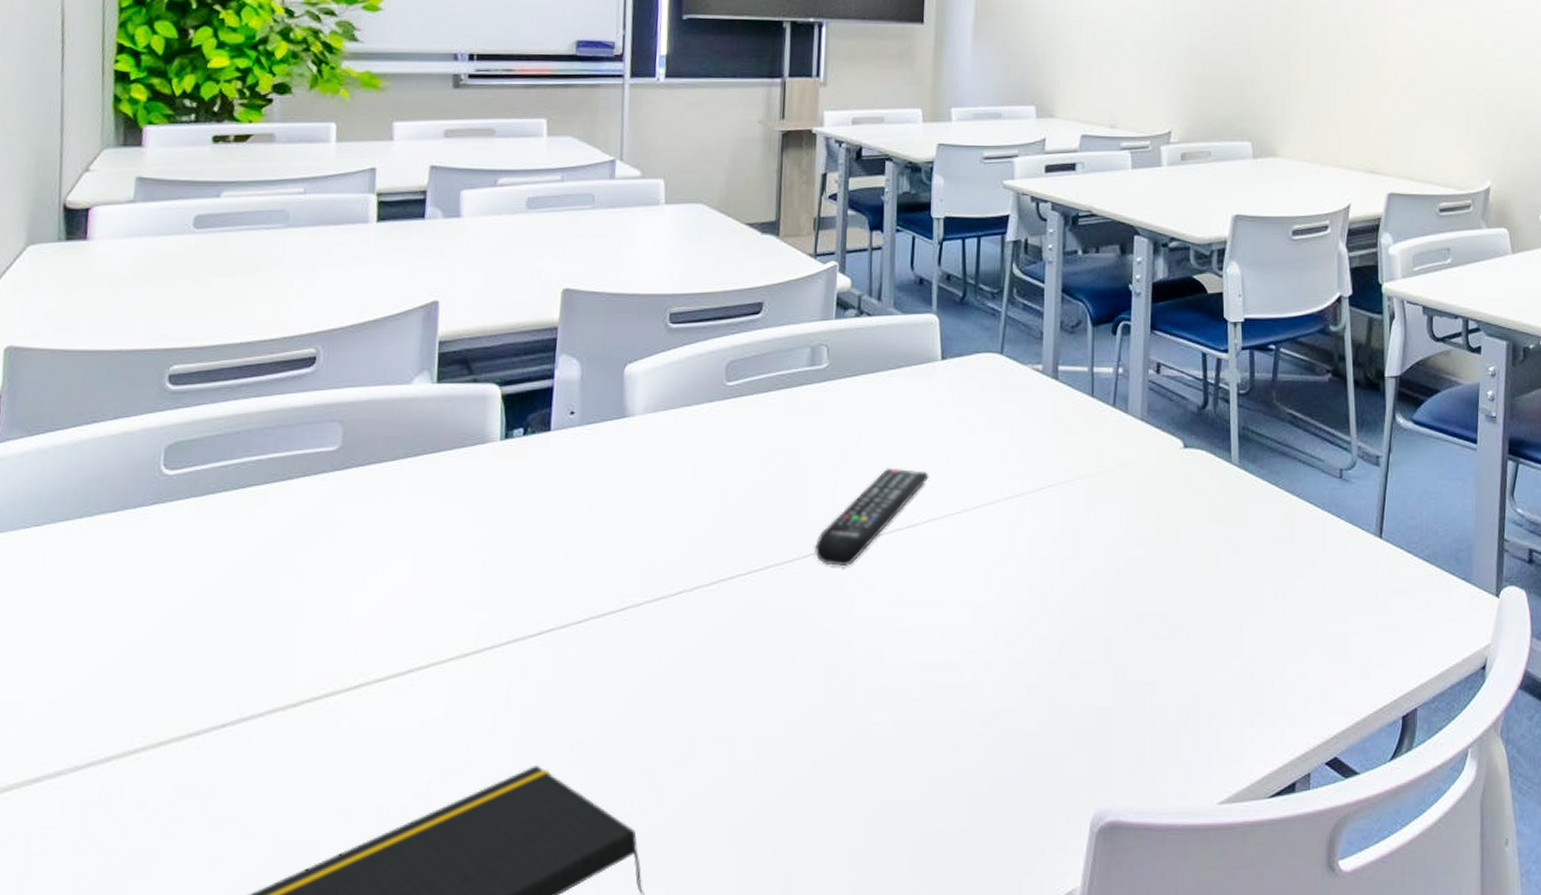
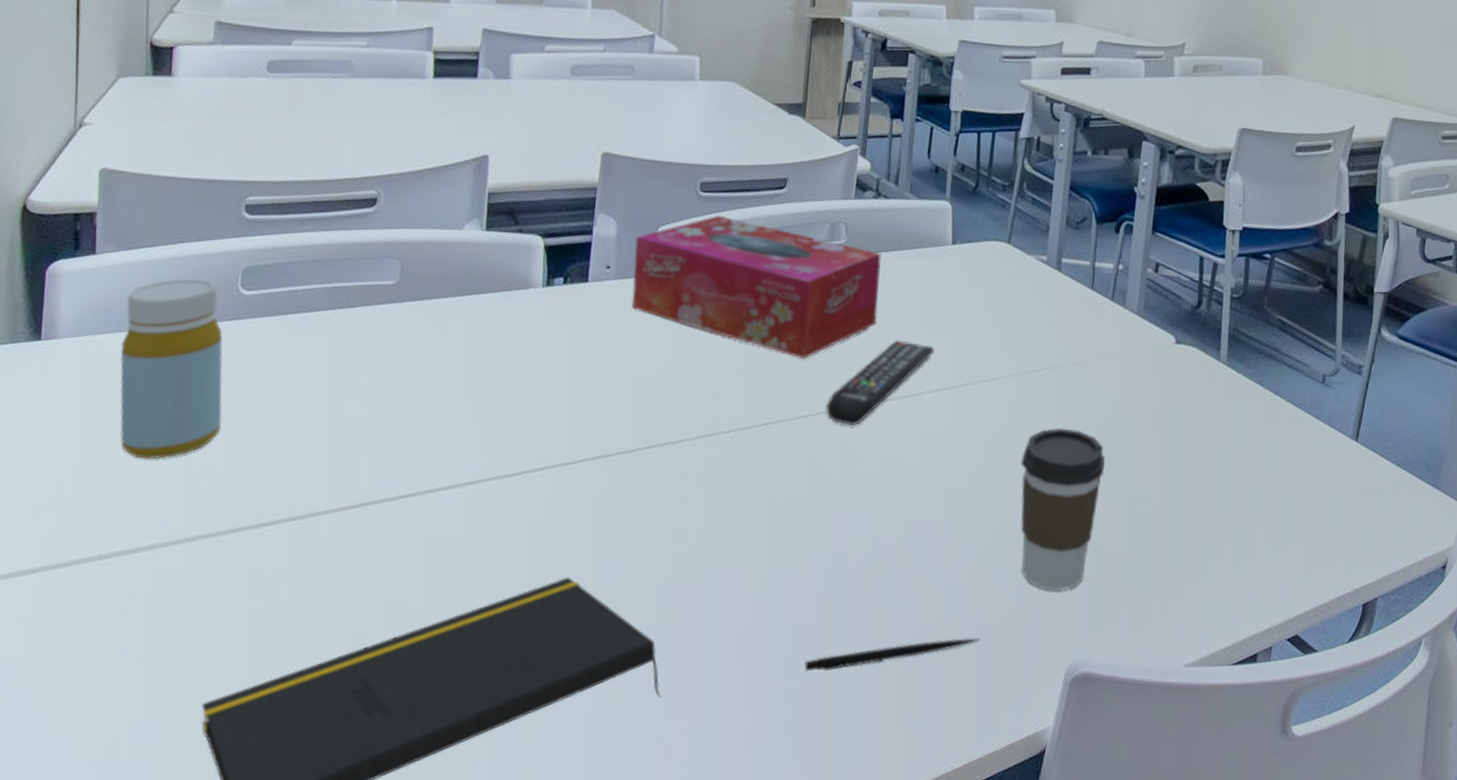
bottle: none [24,461,143,672] -> present [119,278,223,459]
tissue box: none [598,347,868,498] -> present [631,215,882,360]
pen: none [804,793,996,850] -> present [804,637,981,672]
coffee cup: none [1027,549,1119,732] -> present [1020,427,1106,592]

